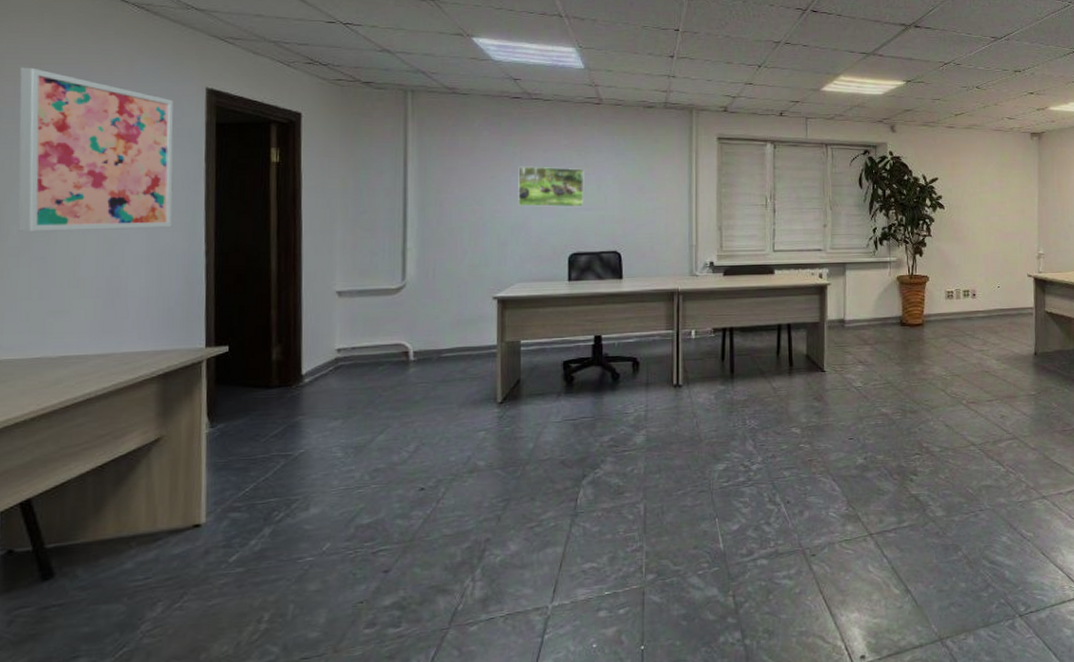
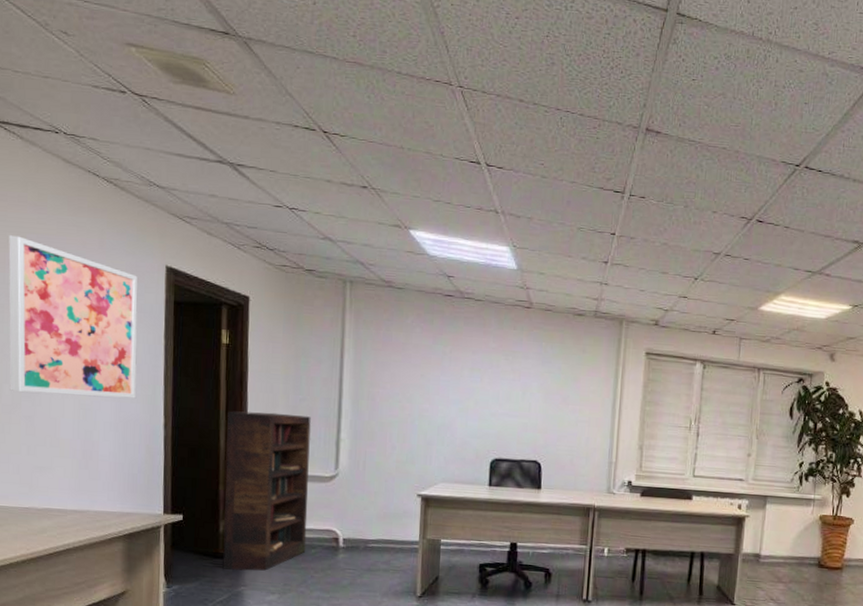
bookcase: none [276,228,373,399] -> present [222,411,311,571]
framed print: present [518,166,584,207] -> none [445,366,511,413]

